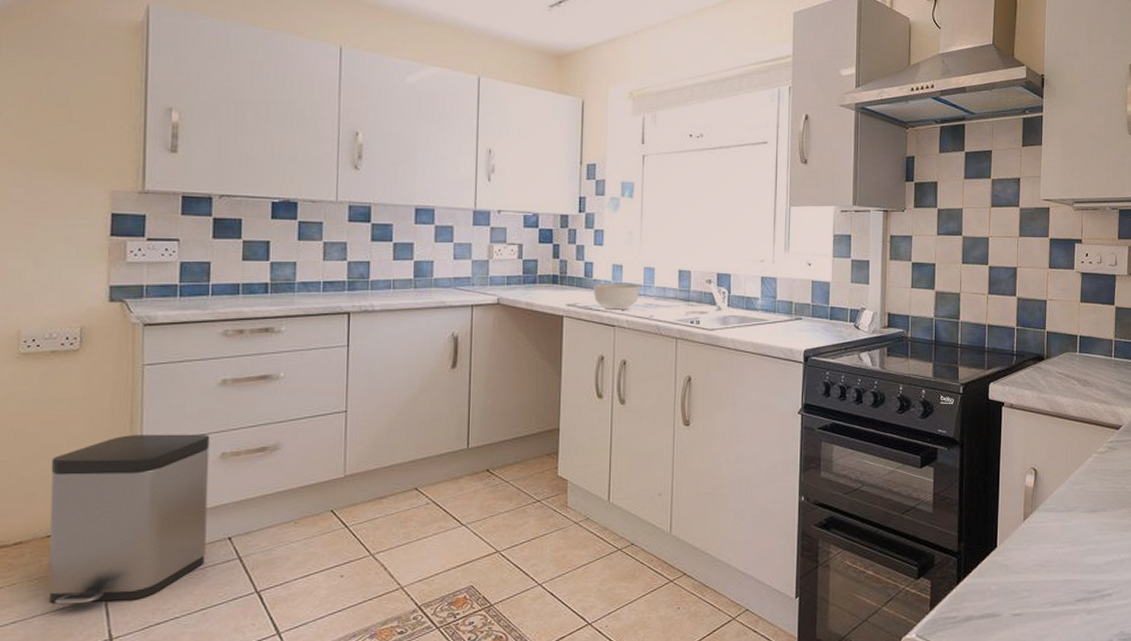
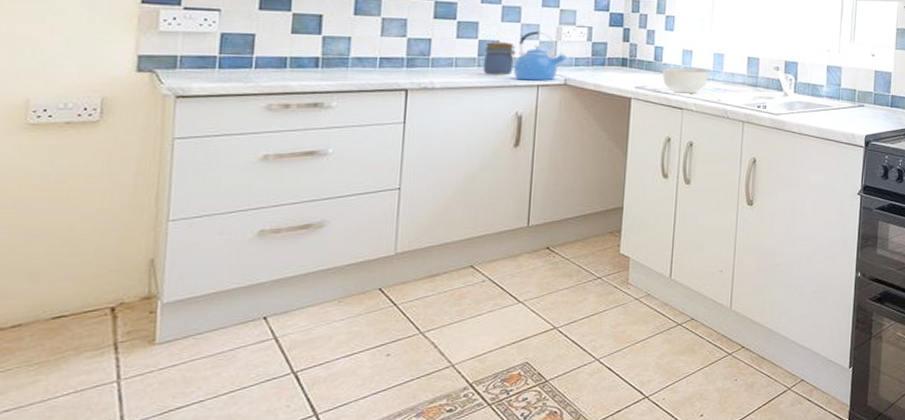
pedal bin: present [47,434,210,605] -> none [50,210,247,390]
jar: none [419,262,451,296] -> present [482,42,517,76]
kettle: none [448,250,500,301] -> present [513,30,568,81]

